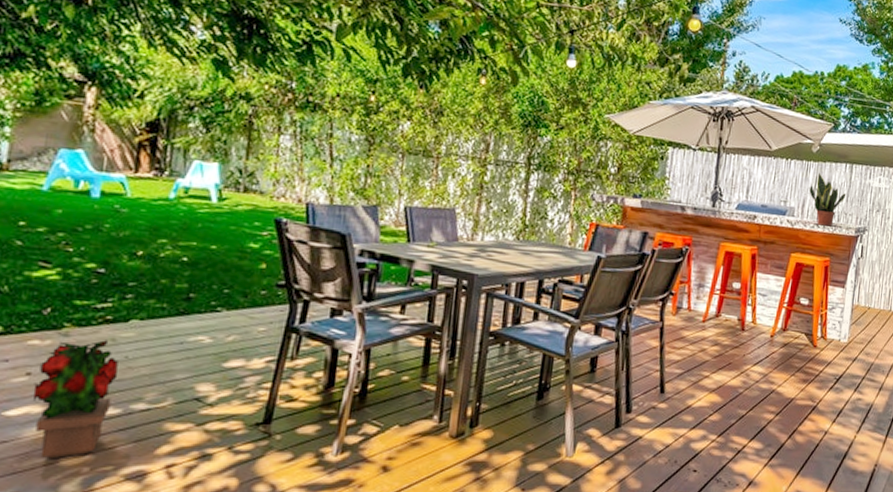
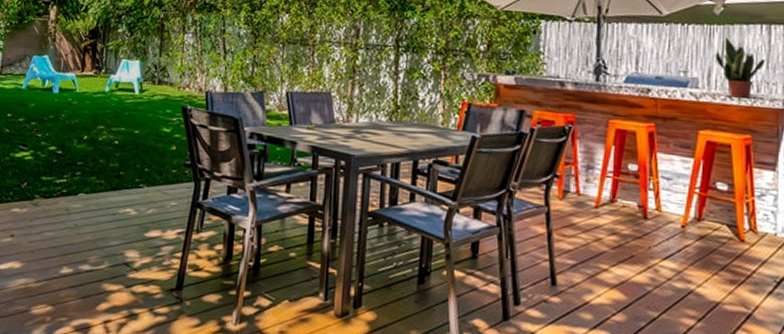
potted plant: present [32,340,119,460] -> none [14,209,71,308]

